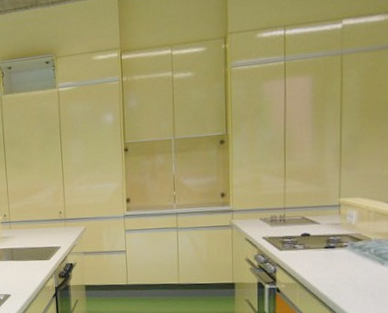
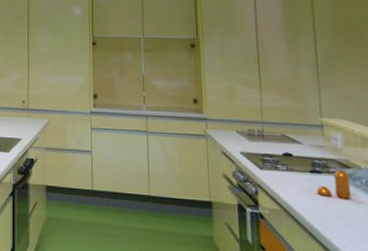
pepper shaker: none [329,243,360,268] -> present [317,170,352,199]

